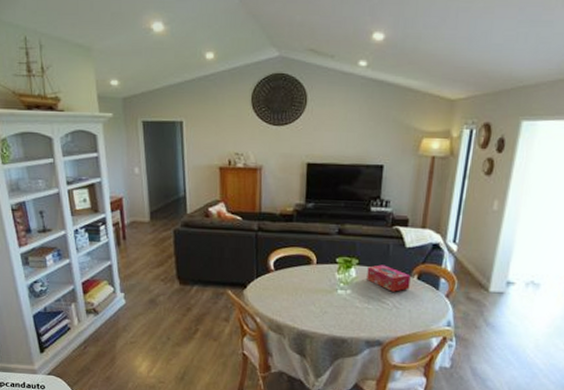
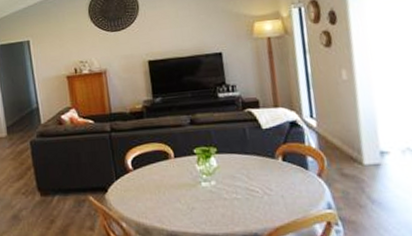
tissue box: present [367,264,411,292] -> none [227,150,277,178]

